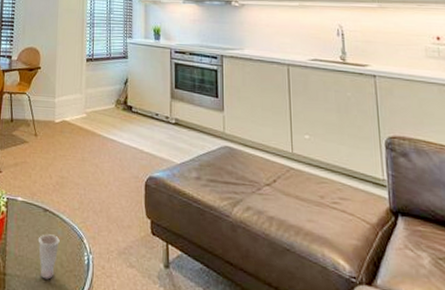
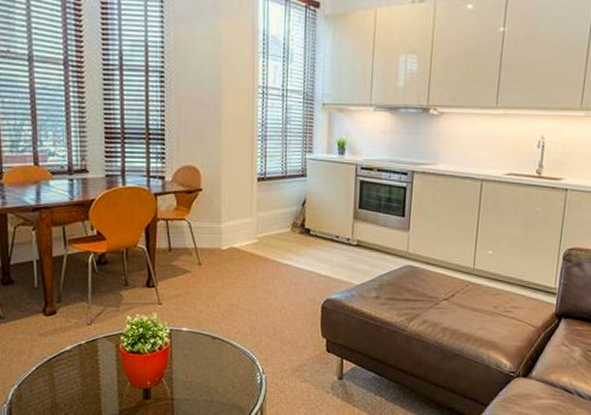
cup: present [38,234,60,280] -> none [208,360,231,400]

